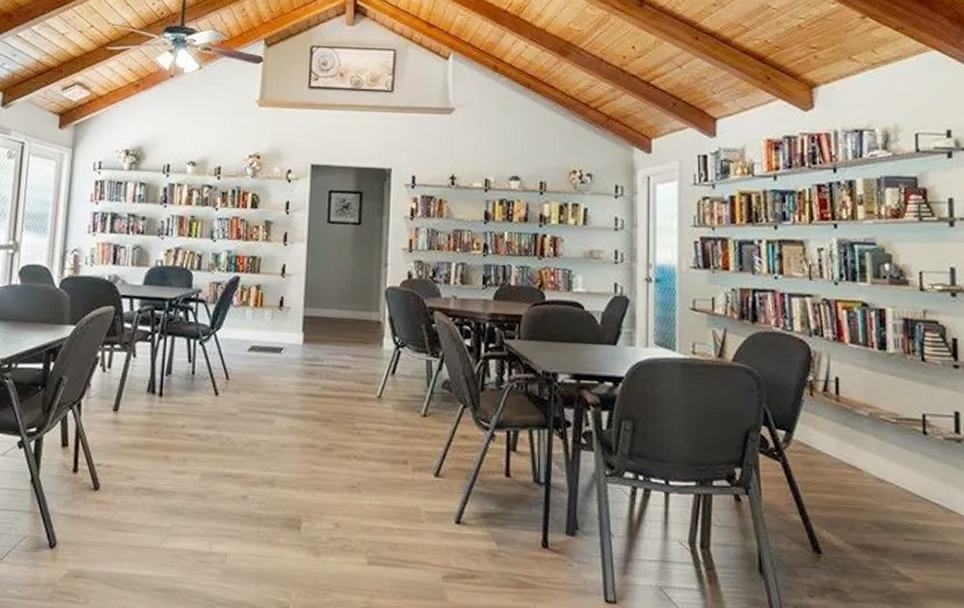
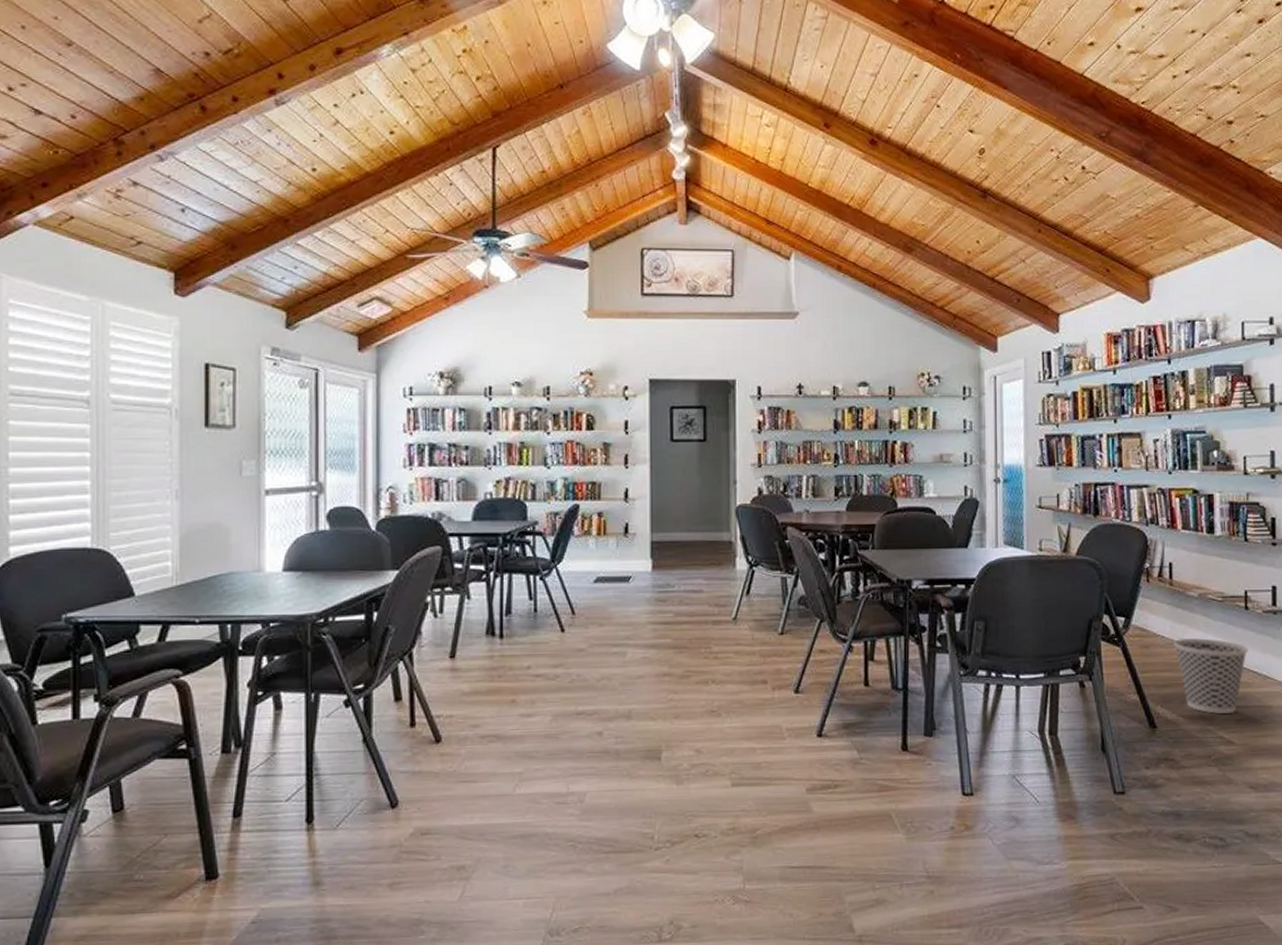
wastebasket: none [840,459,928,547] -> present [1173,638,1249,714]

